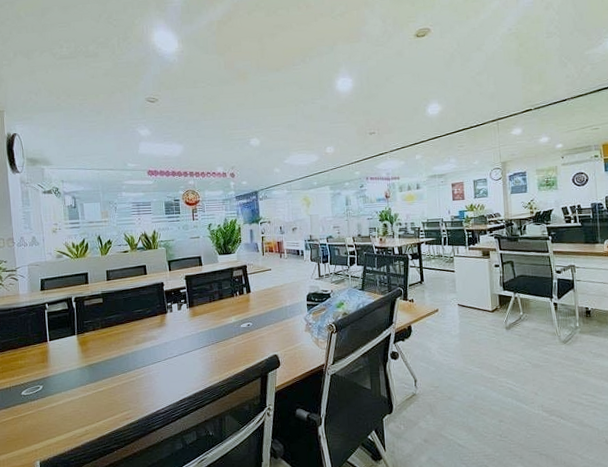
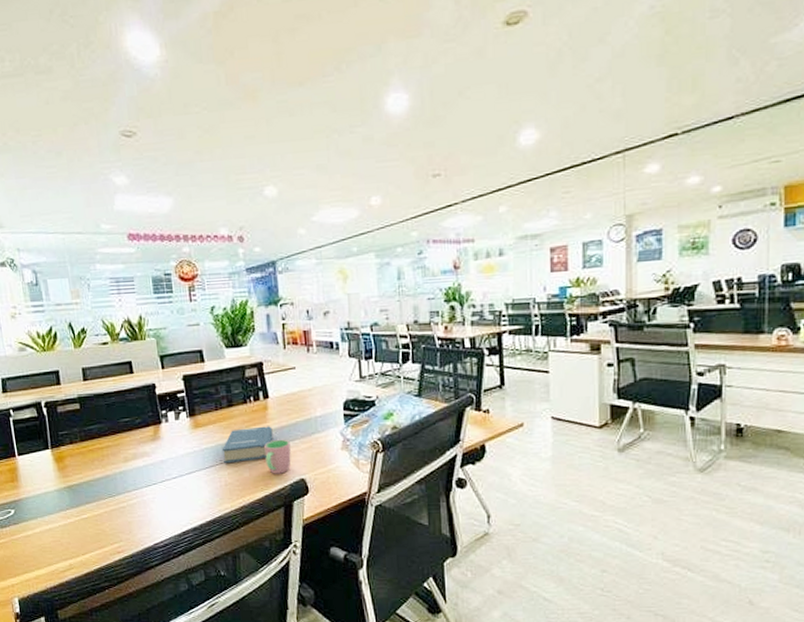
hardback book: none [213,314,253,344] -> present [221,426,273,464]
cup: none [246,324,267,352] -> present [264,439,291,474]

